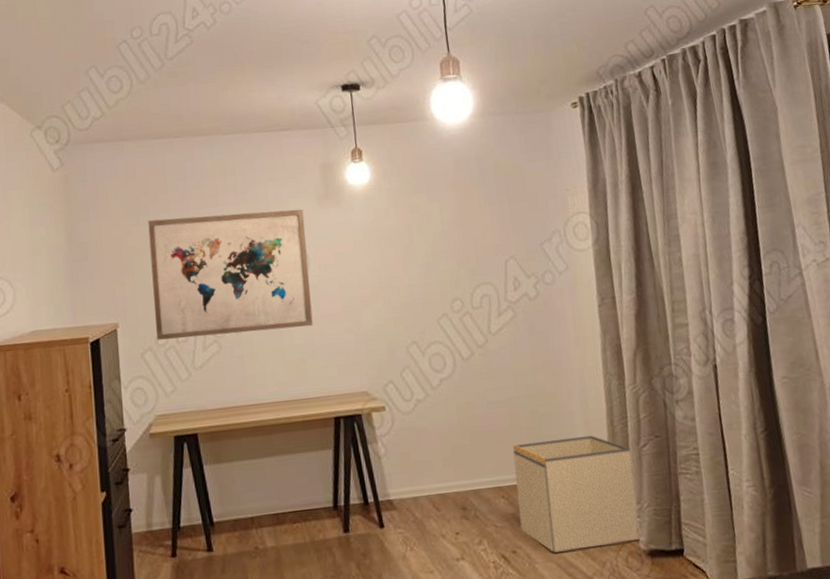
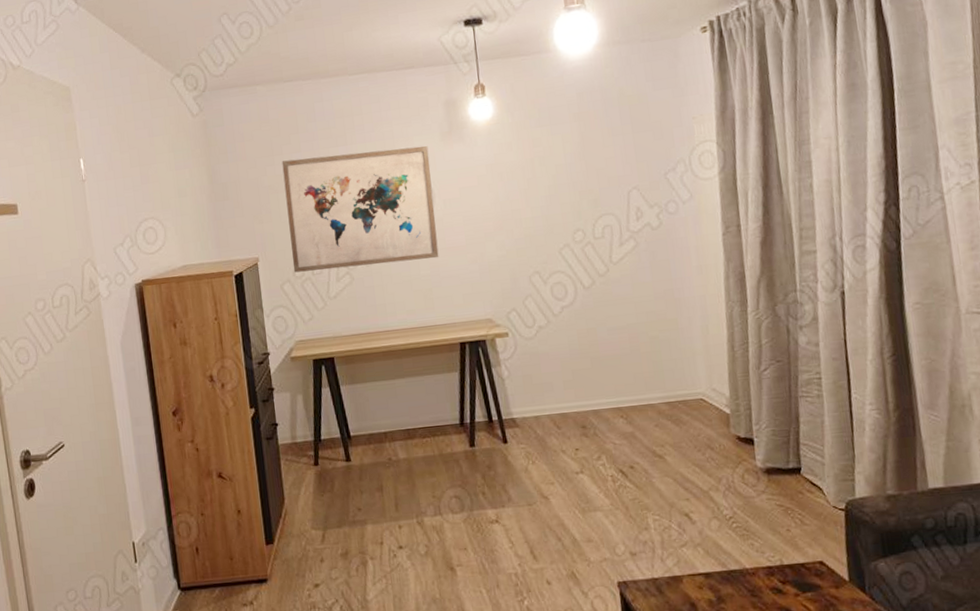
storage bin: present [512,435,641,553] -> none [632,359,758,469]

